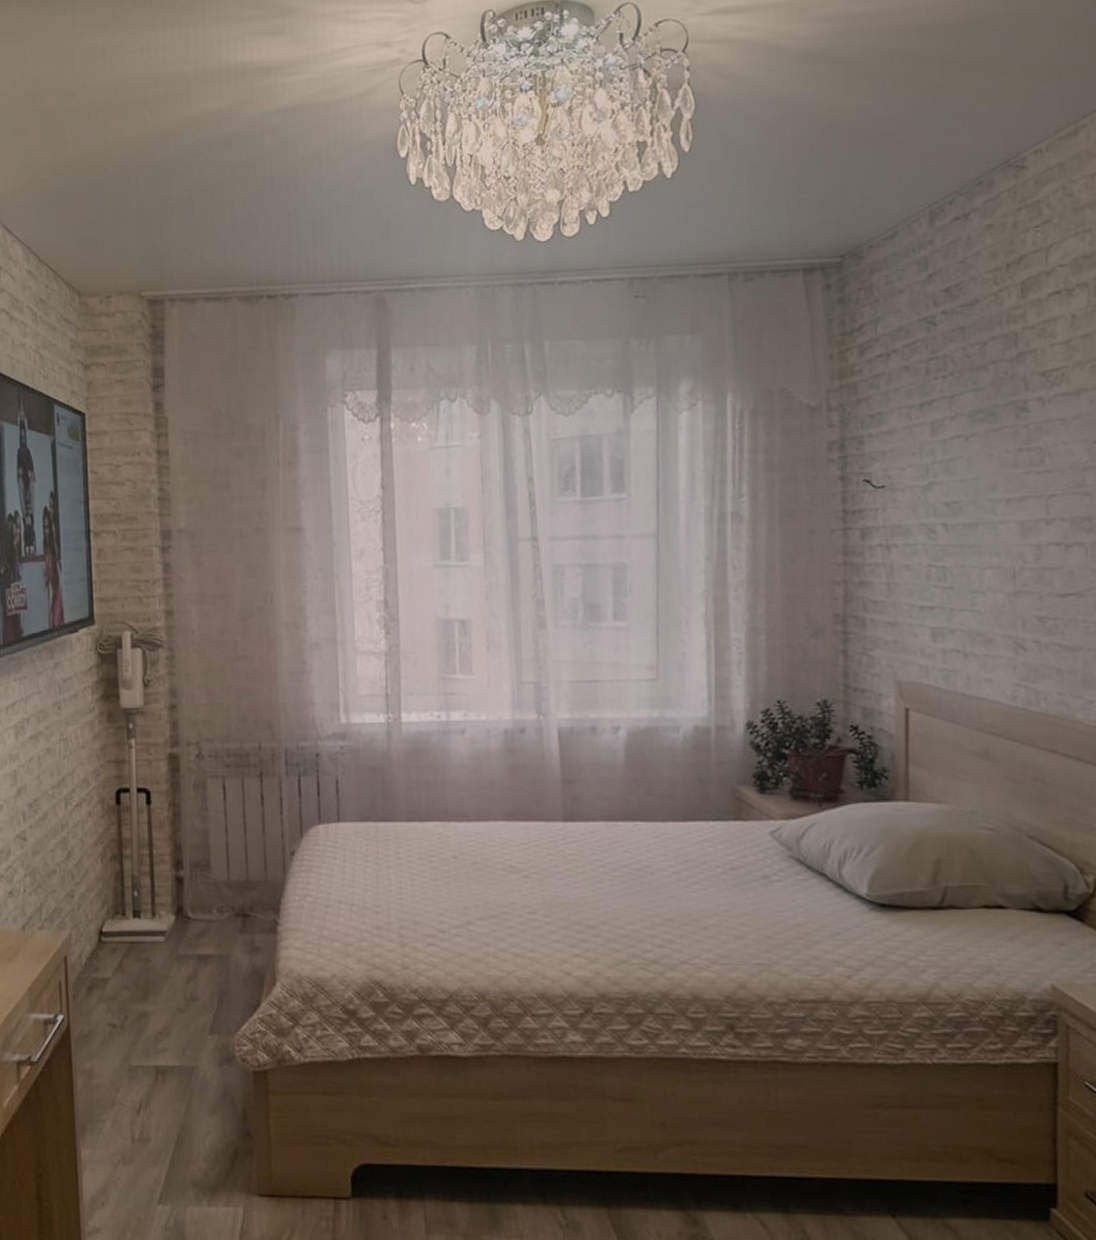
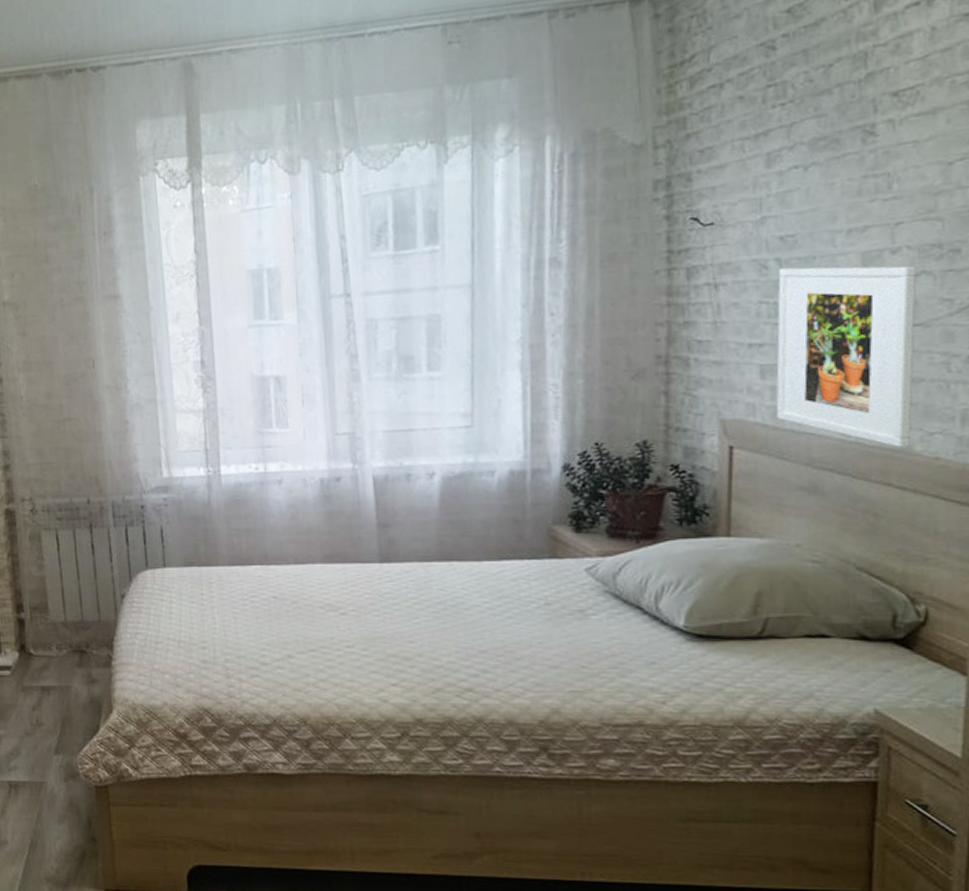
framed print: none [945,532,1073,714] -> present [776,265,917,447]

